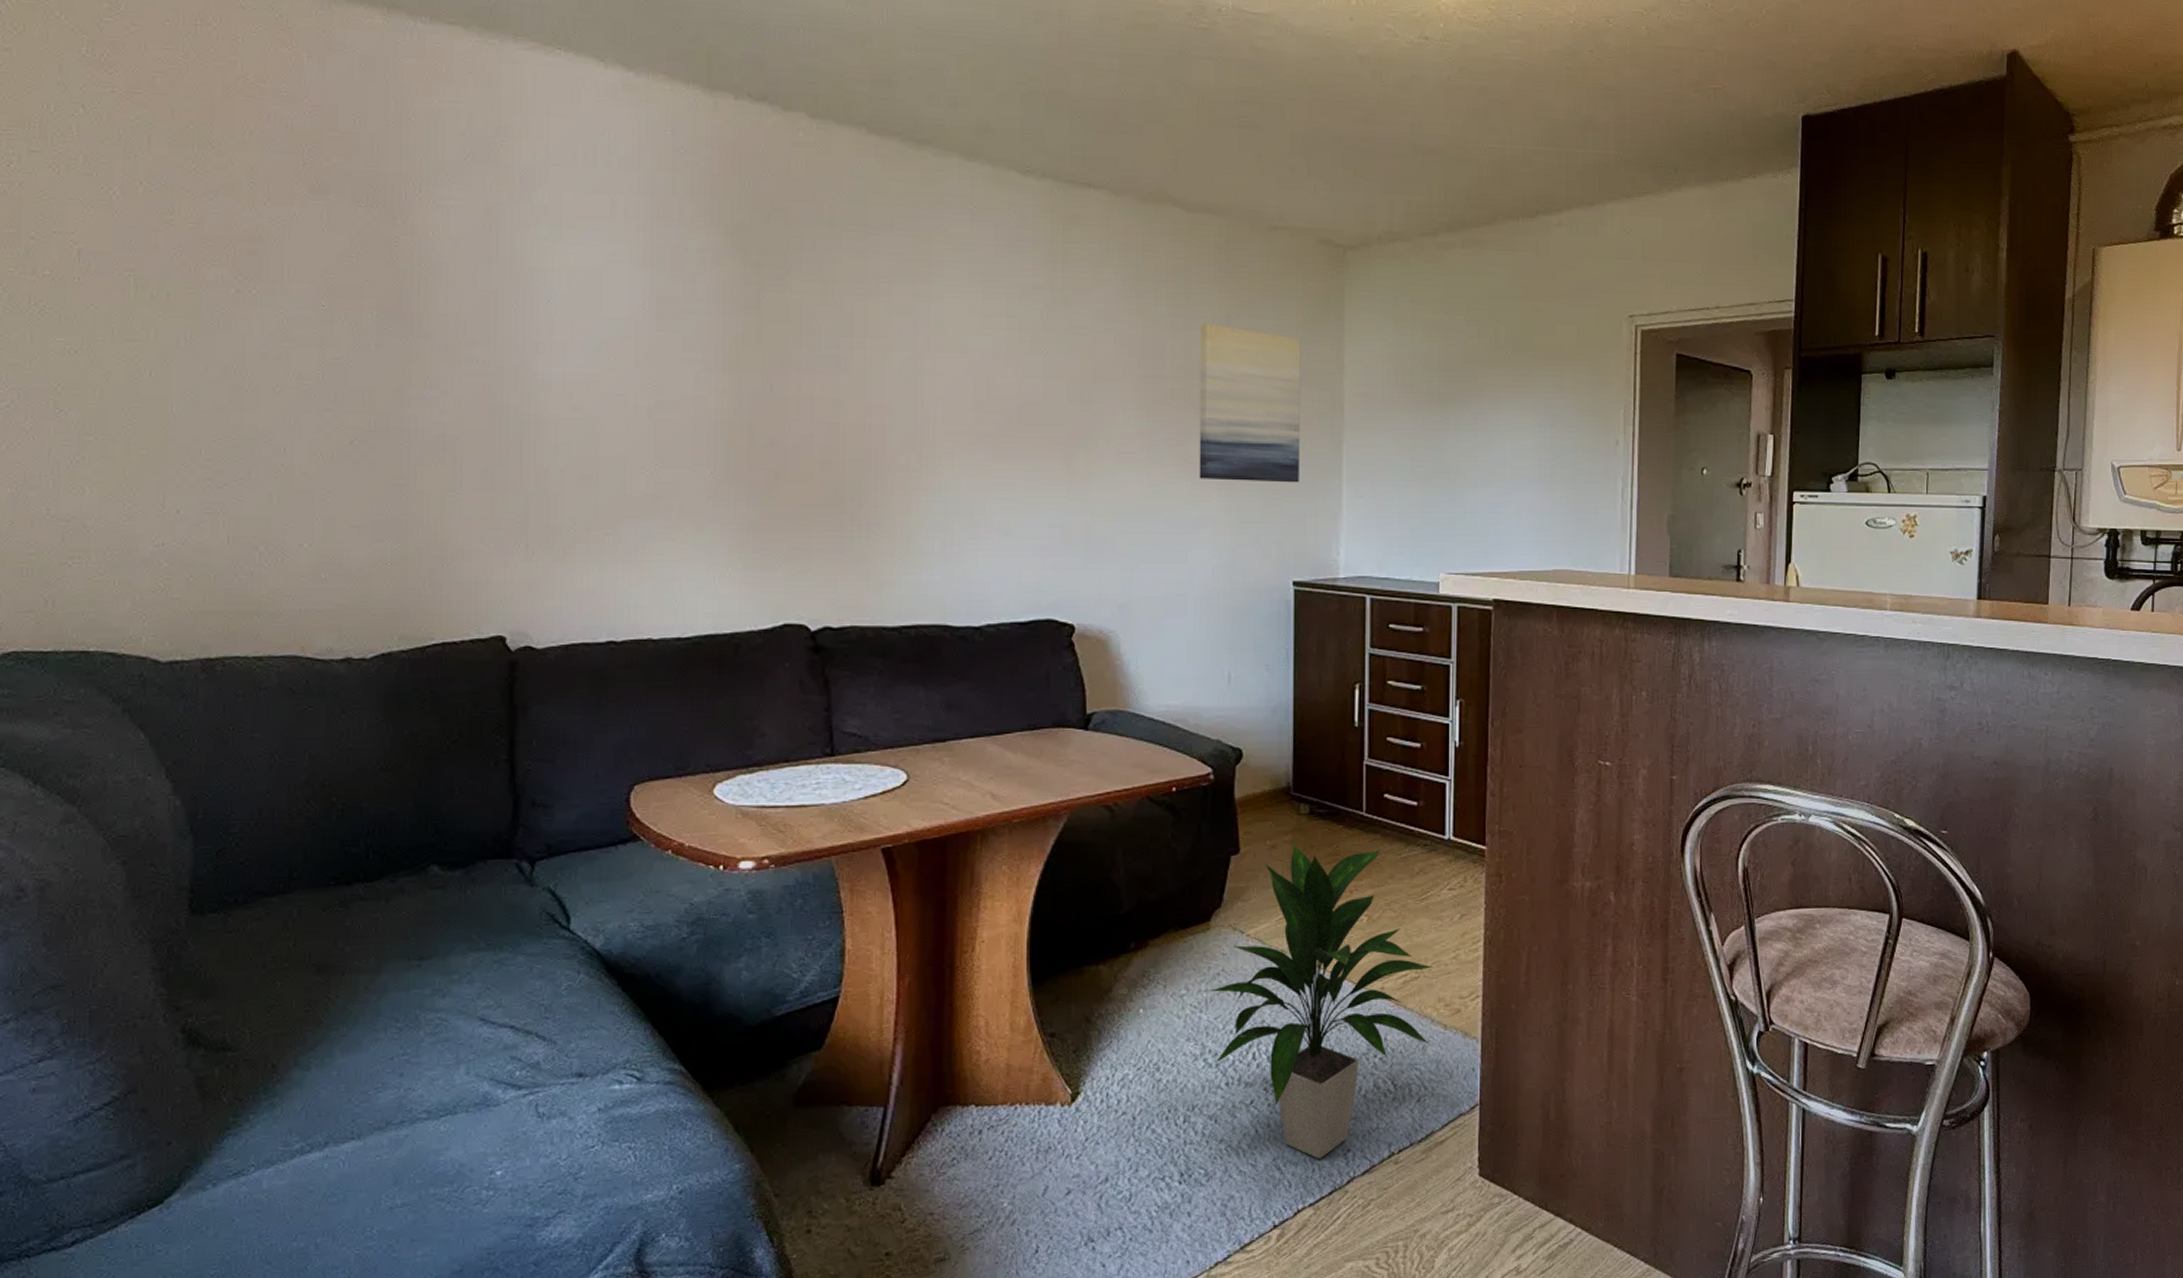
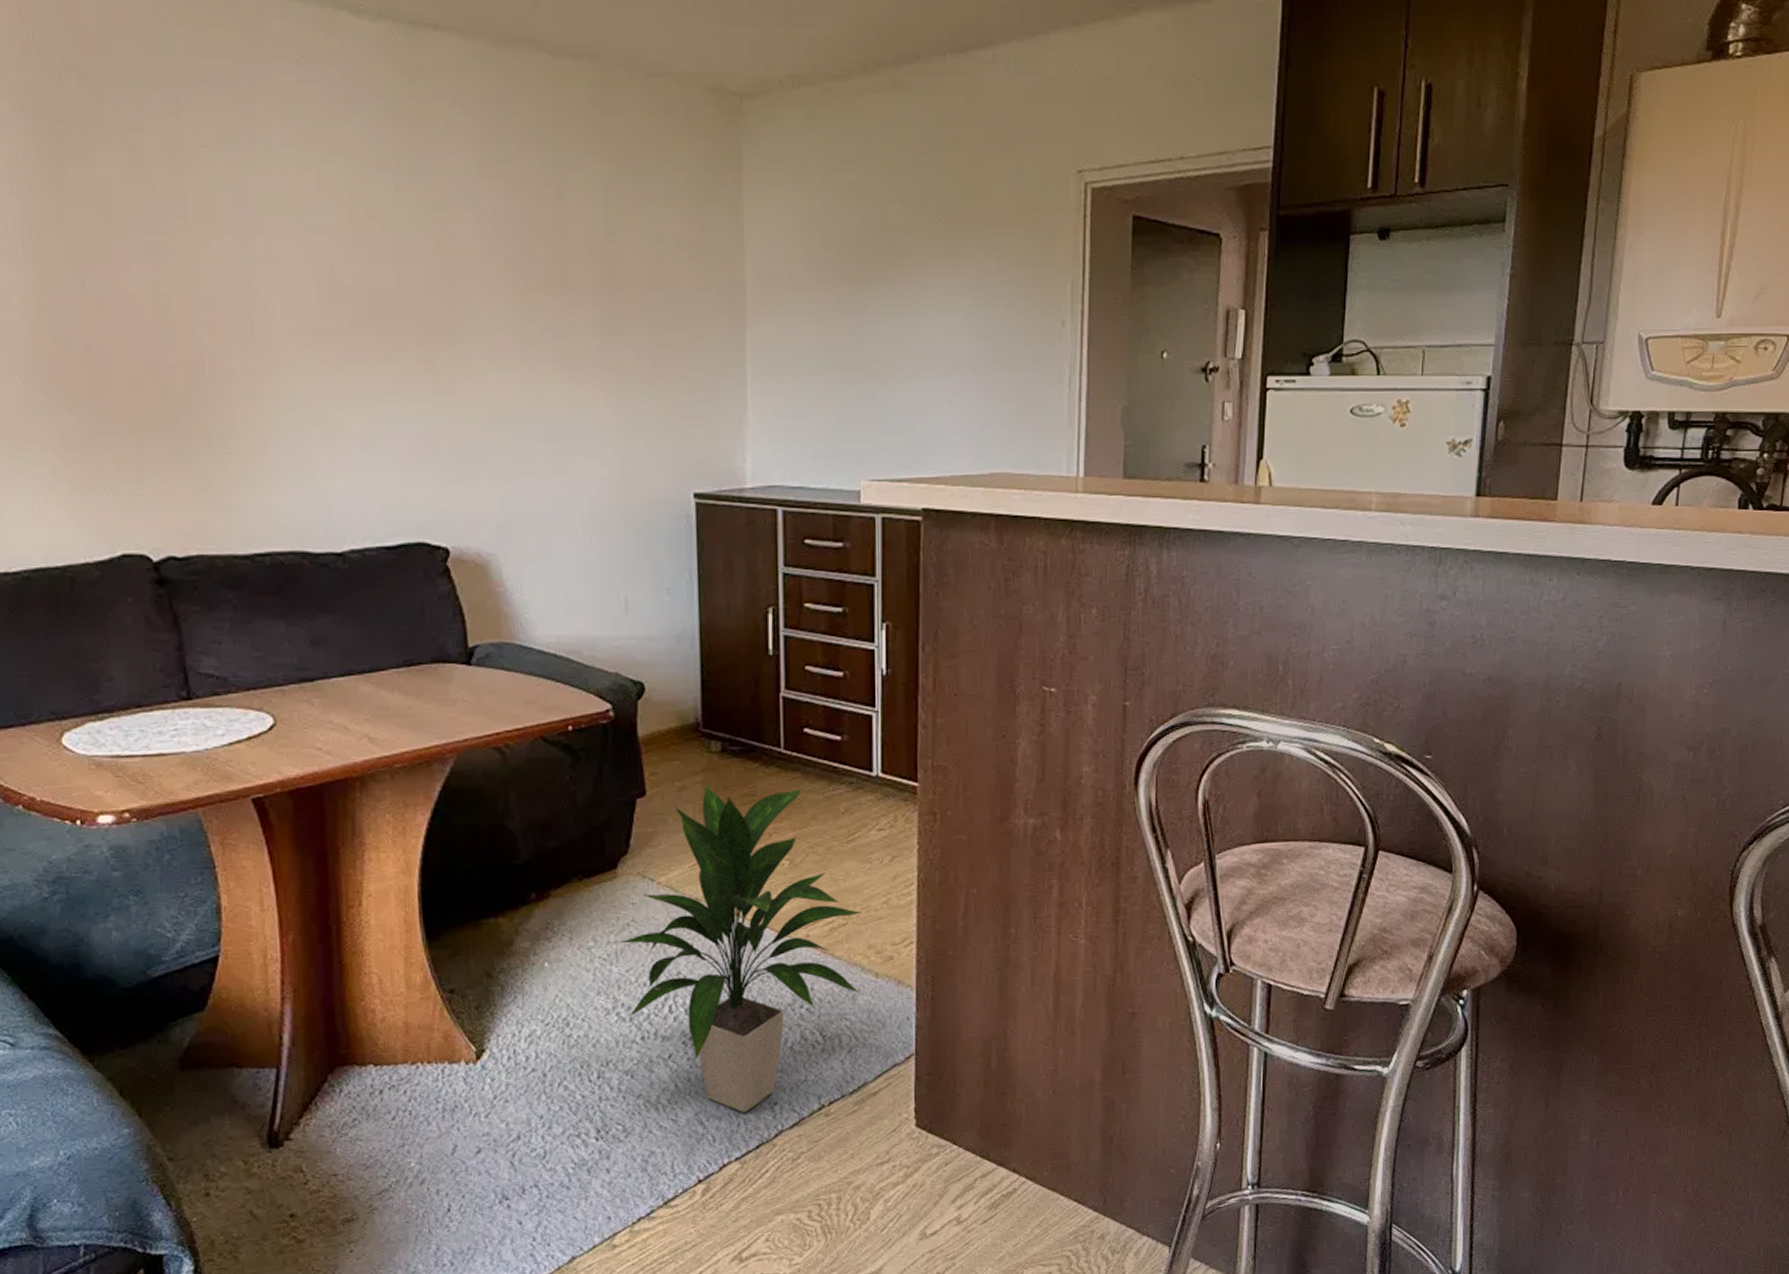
wall art: present [1199,323,1301,483] -> none [574,192,697,380]

